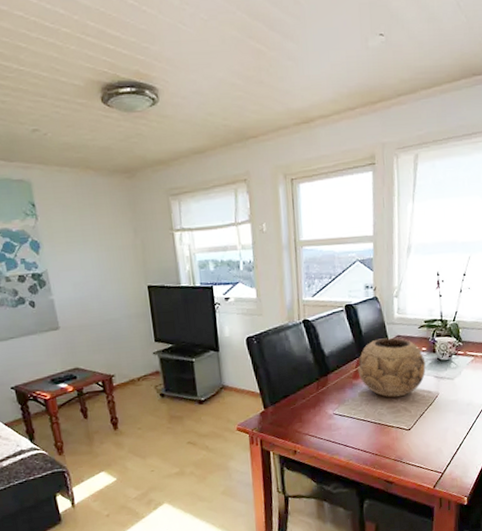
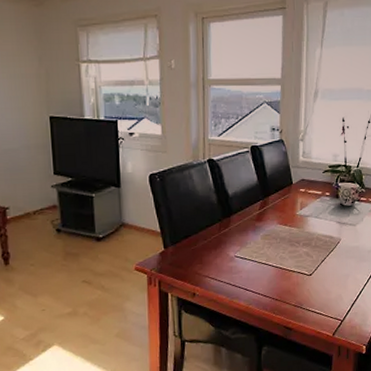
decorative bowl: present [358,338,426,398] -> none [261,181,329,242]

